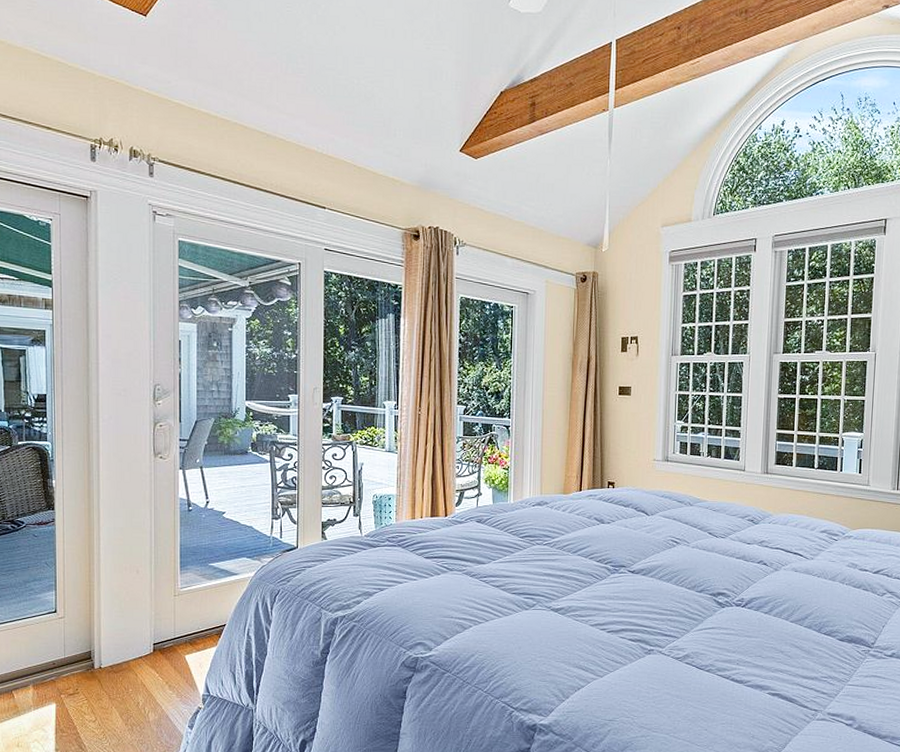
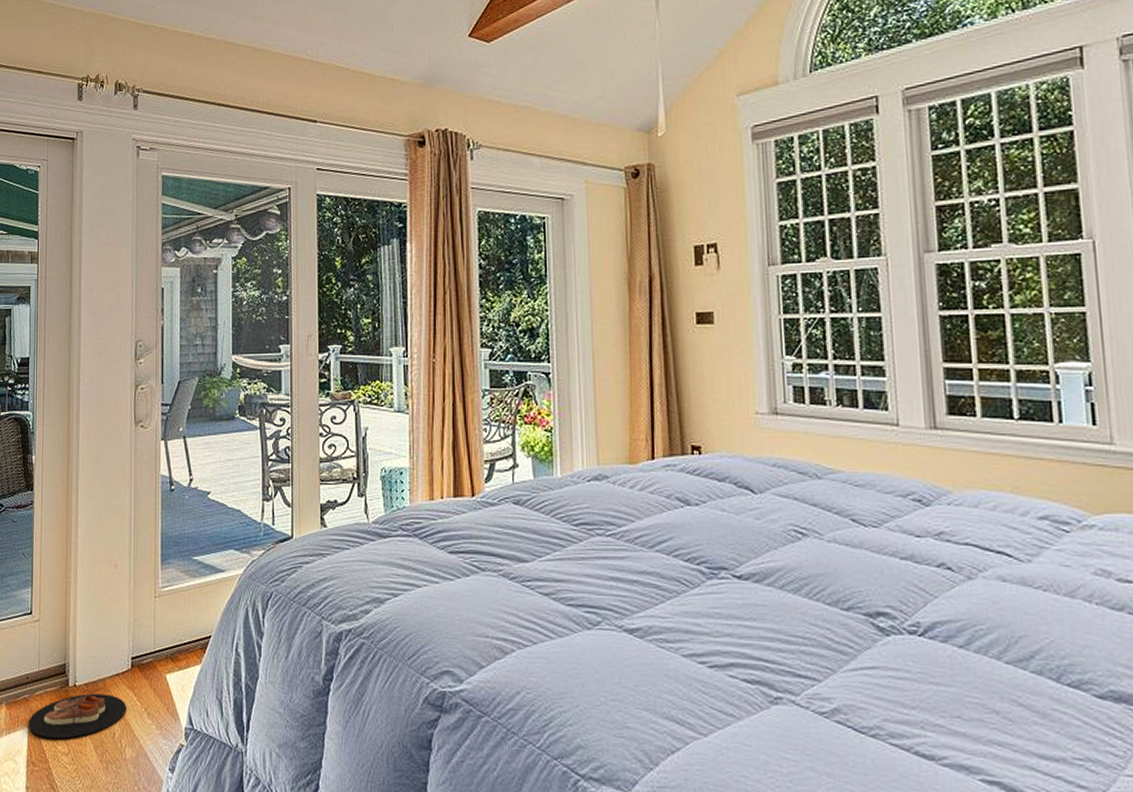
slippers: none [55,673,149,710] -> present [28,693,127,739]

